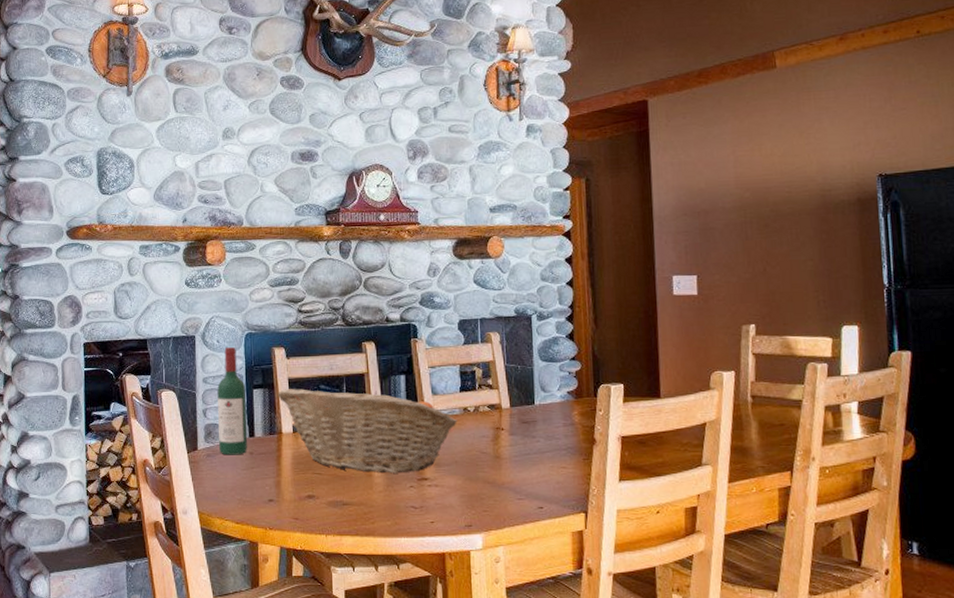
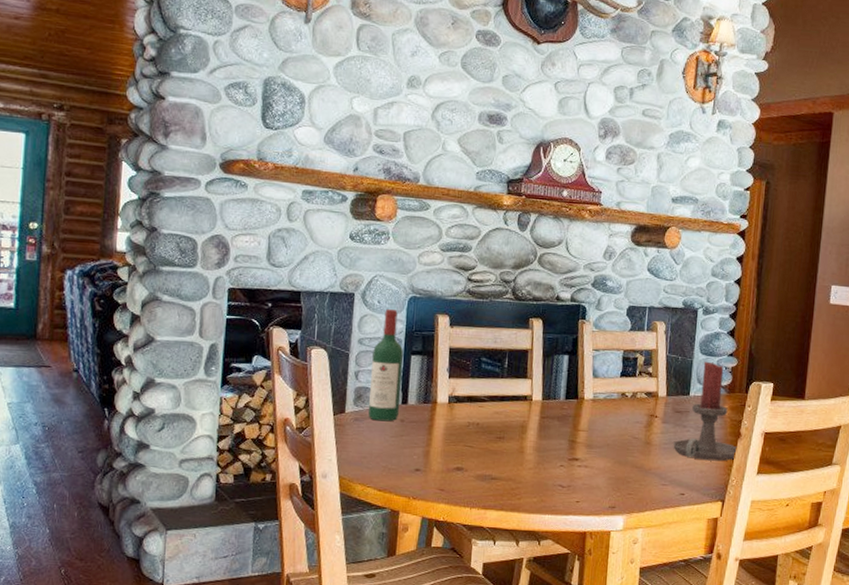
fruit basket: present [278,389,457,474] -> none [437,358,614,452]
candle holder: none [524,368,594,471] -> present [673,361,737,461]

